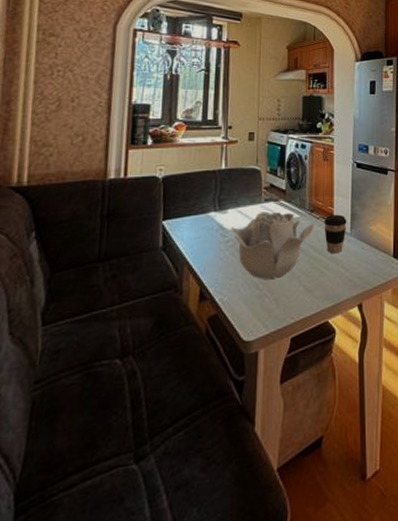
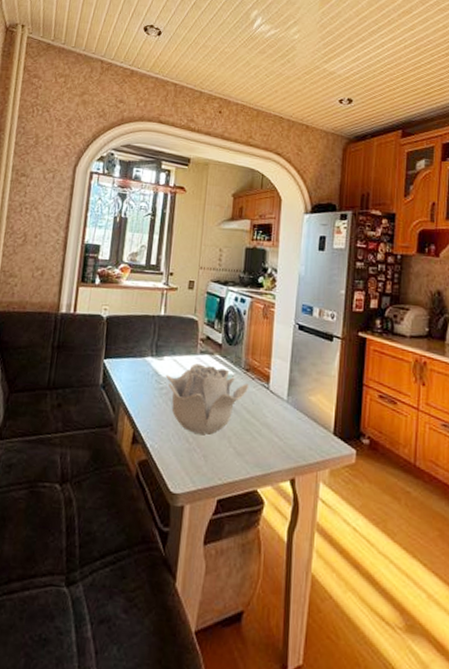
coffee cup: present [324,214,347,254] -> none [258,377,284,420]

